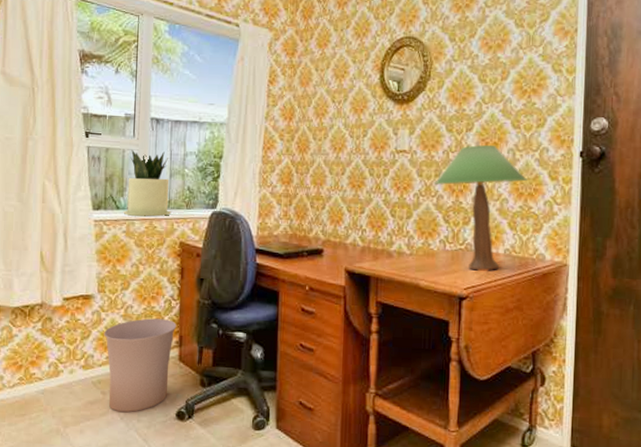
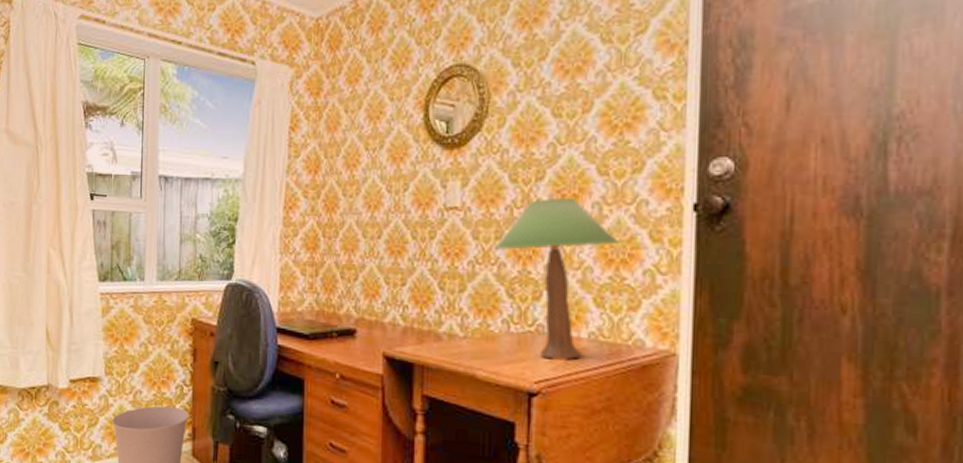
planter: present [123,150,172,217] -> none [130,213,183,290]

